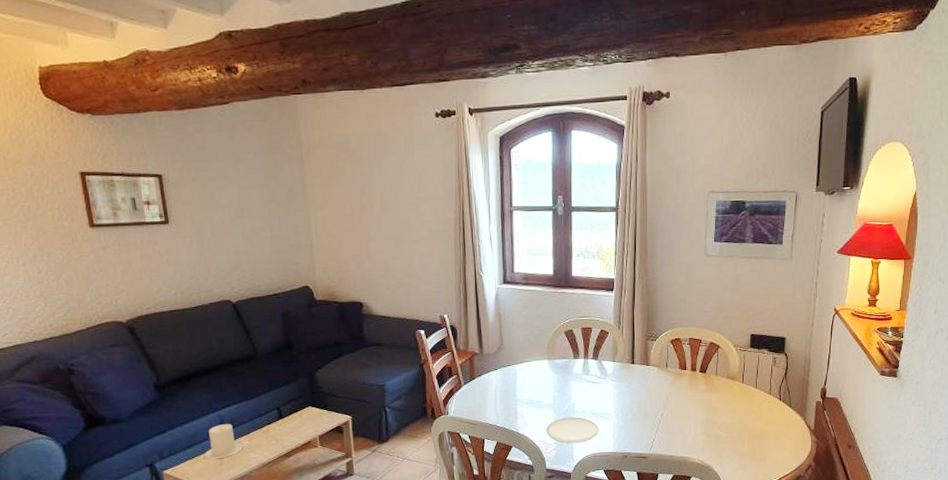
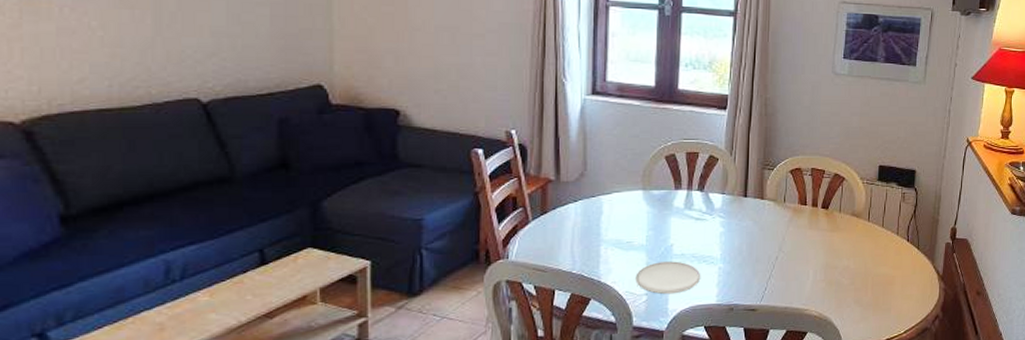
candle: present [204,423,244,460] -> none [133,271,200,324]

